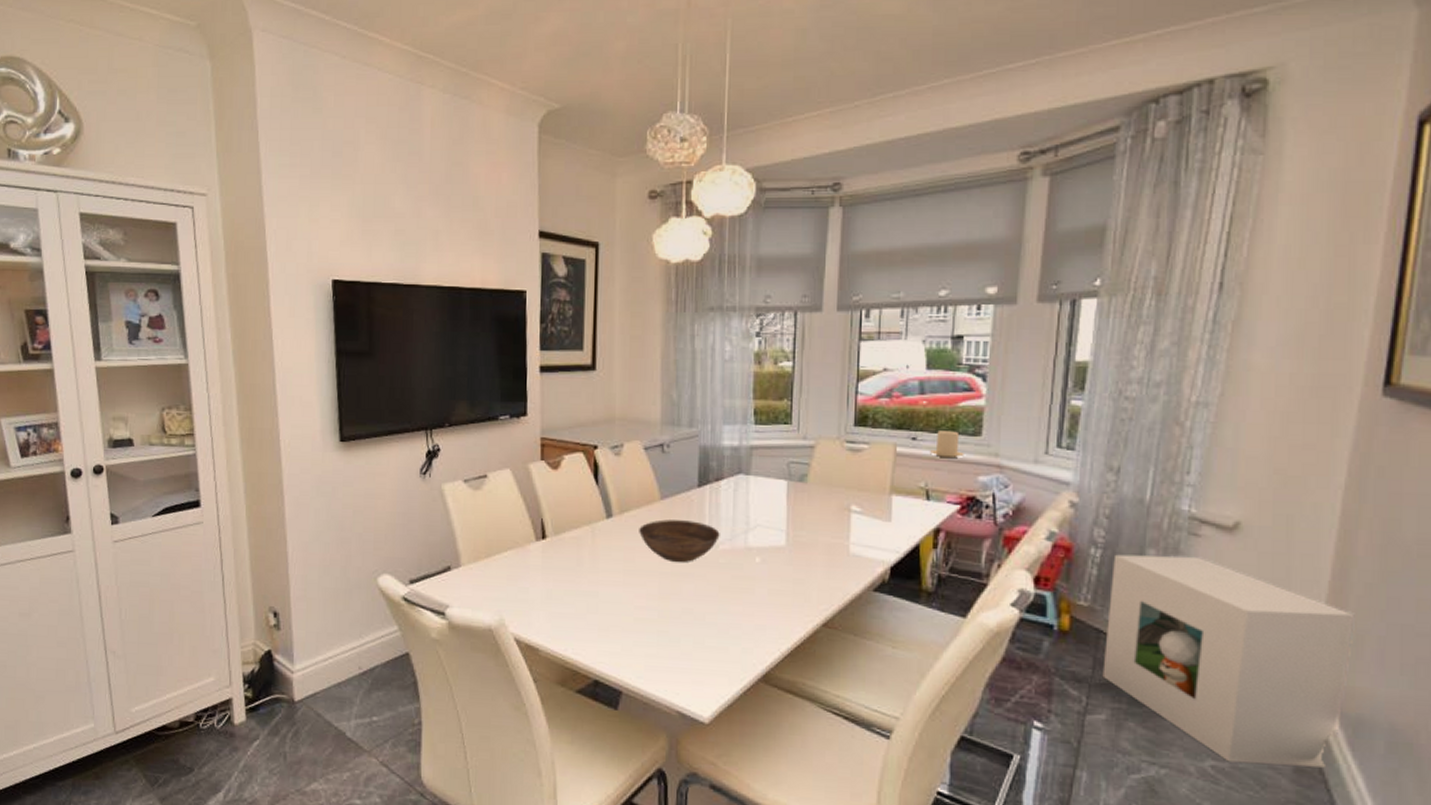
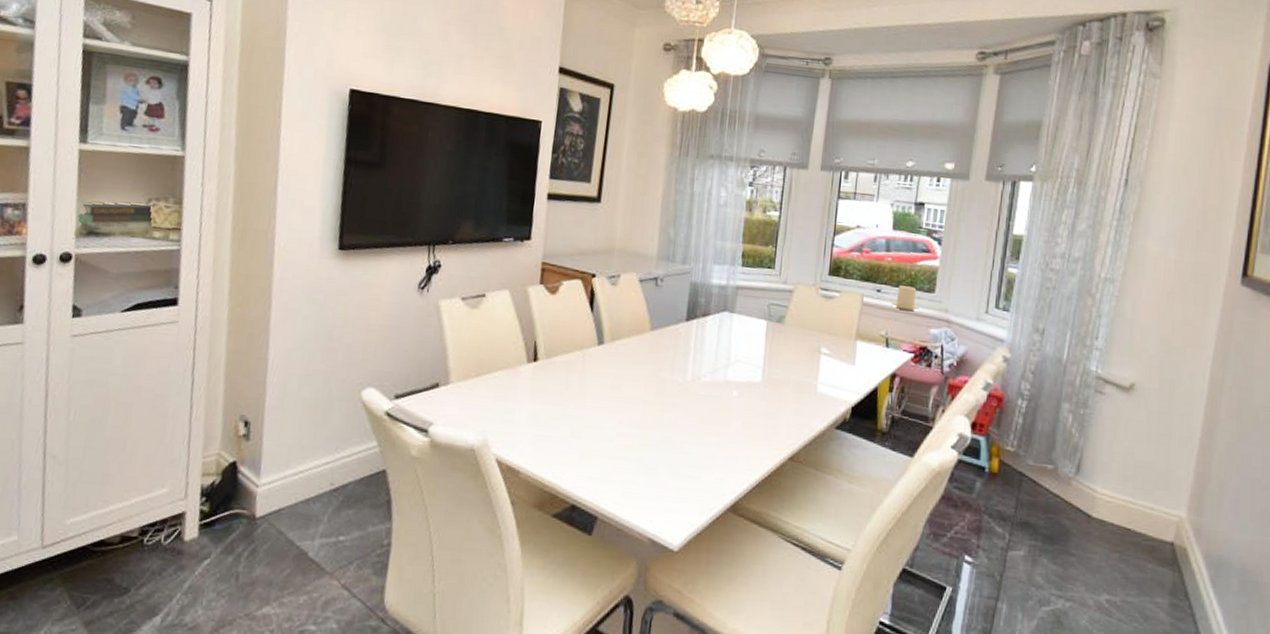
books: none [101,412,169,452] -> present [72,201,154,240]
bowl: present [639,519,720,562] -> none [627,350,703,392]
toy box: present [1102,554,1355,768] -> none [1023,406,1218,603]

